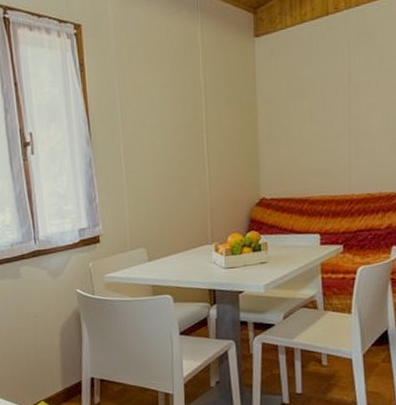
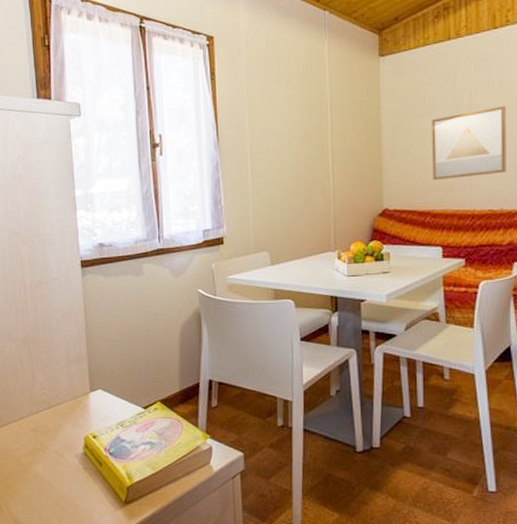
wall art: none [309,83,386,167] -> present [432,105,506,181]

